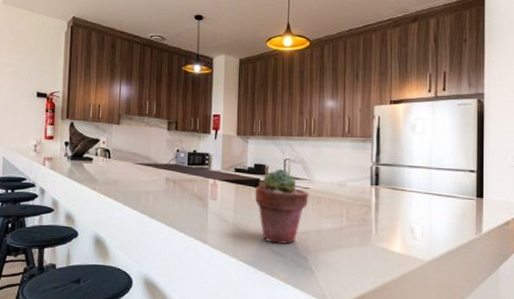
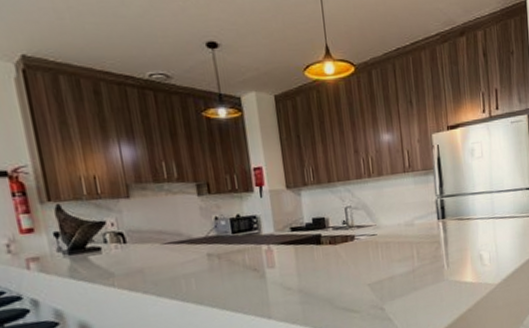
potted succulent: present [254,169,309,244] -> none [317,219,377,301]

